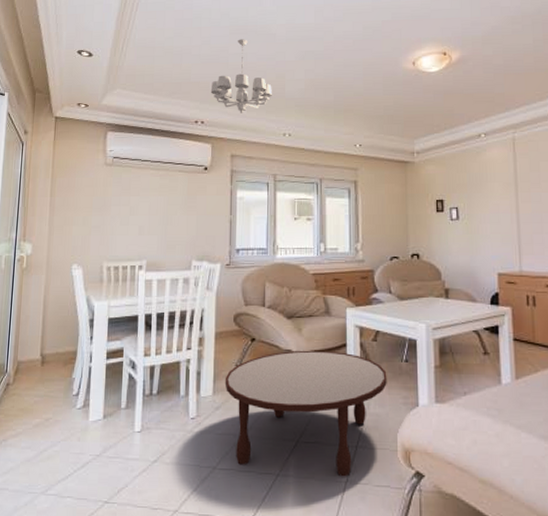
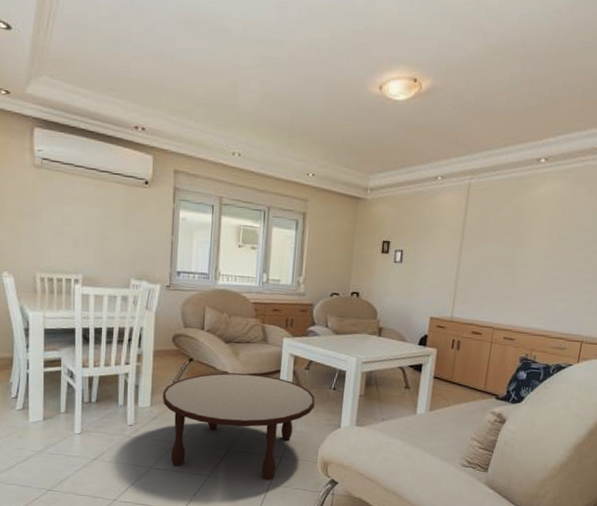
chandelier: present [210,39,272,113] -> none [153,31,223,124]

